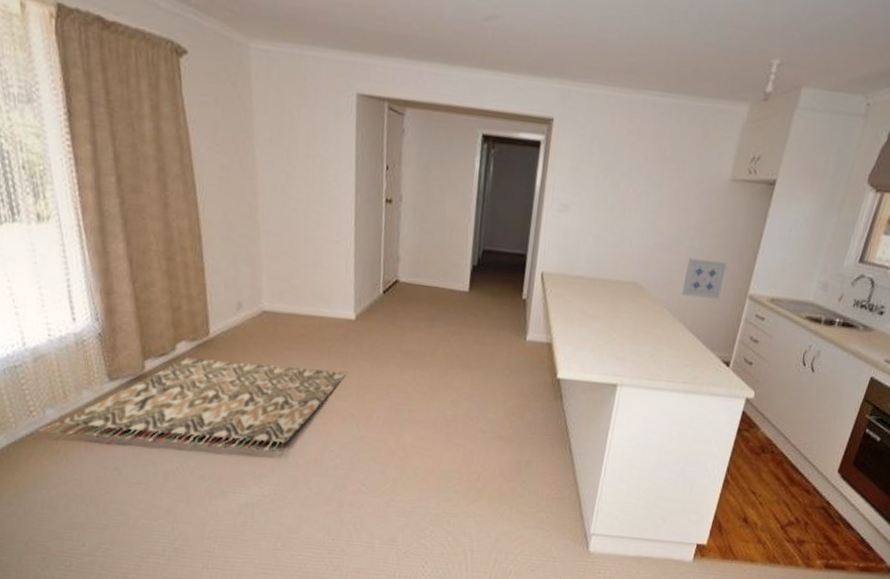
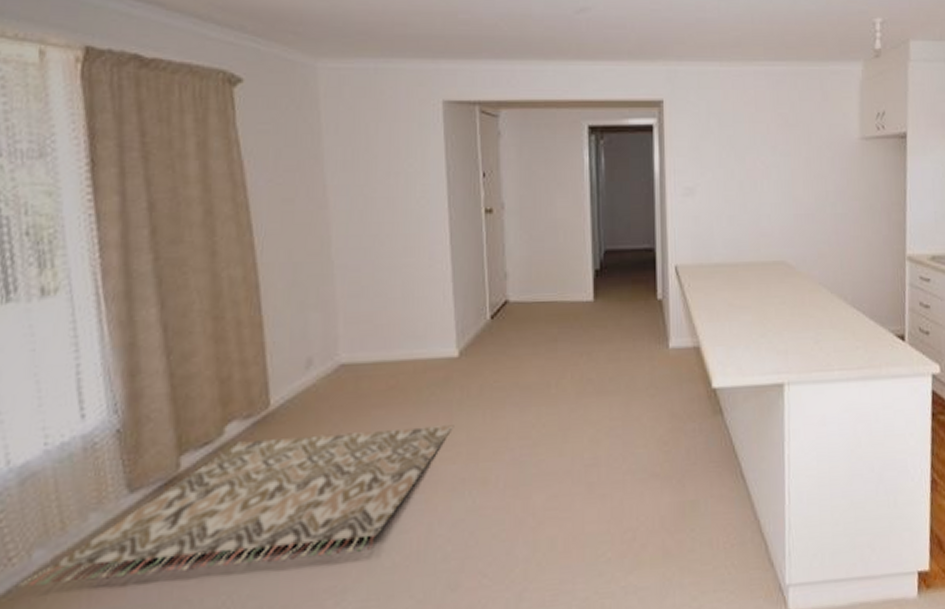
wall art: present [681,258,727,299] -> none [834,225,877,267]

